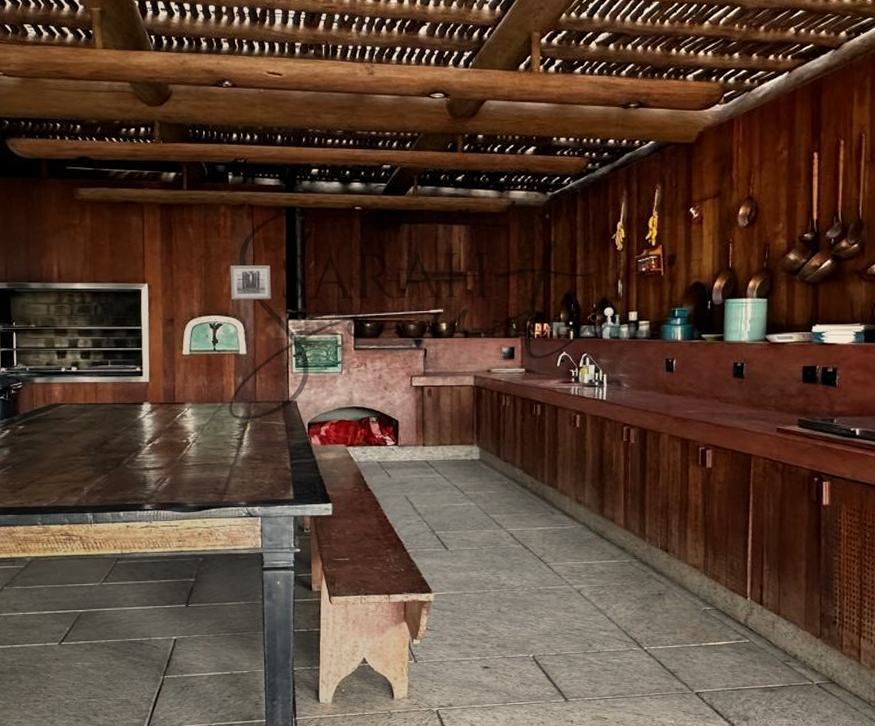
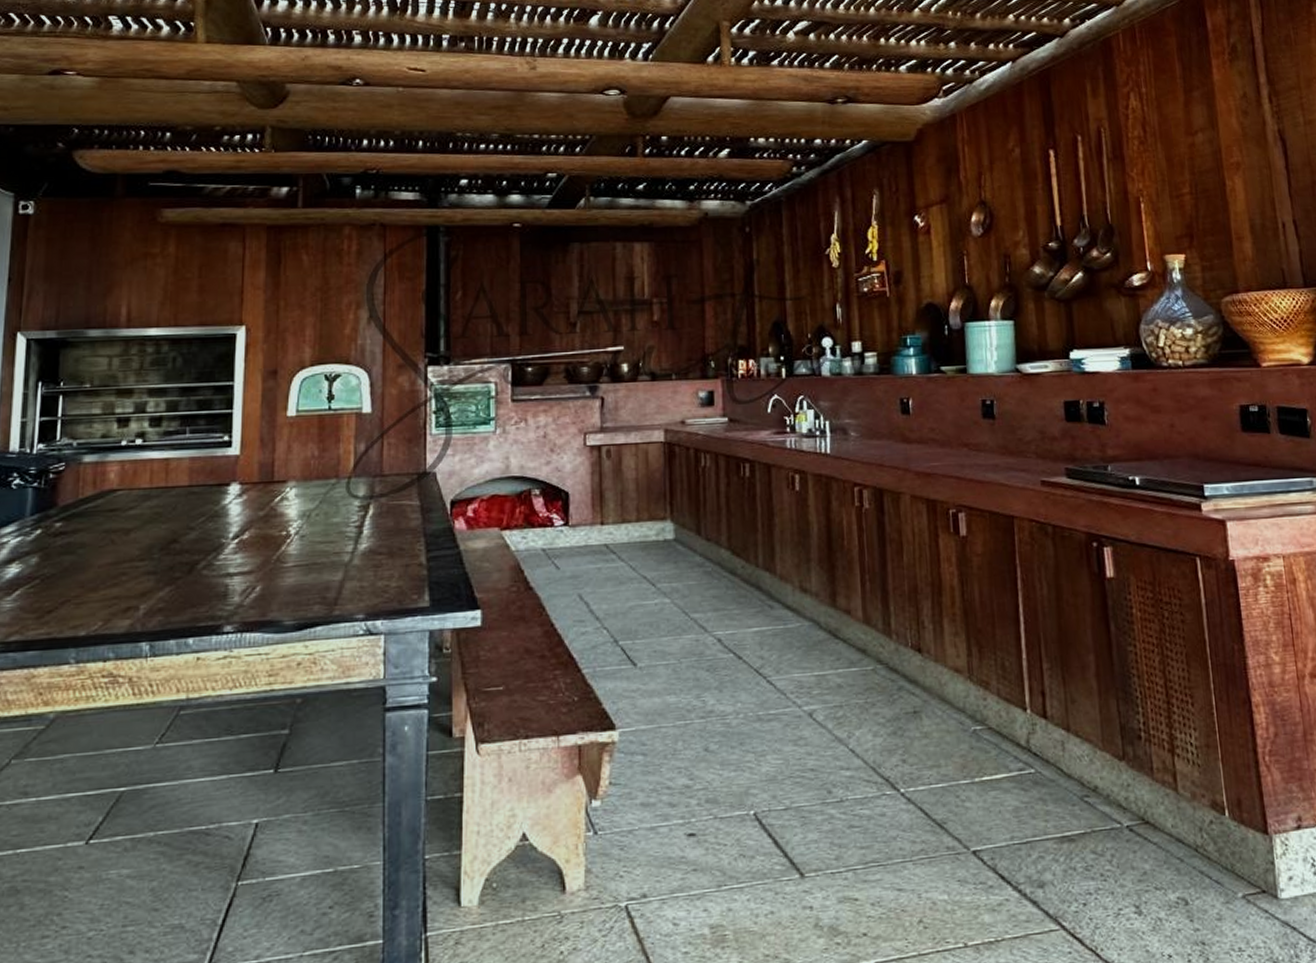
wall art: present [230,265,271,300] -> none [353,298,406,343]

